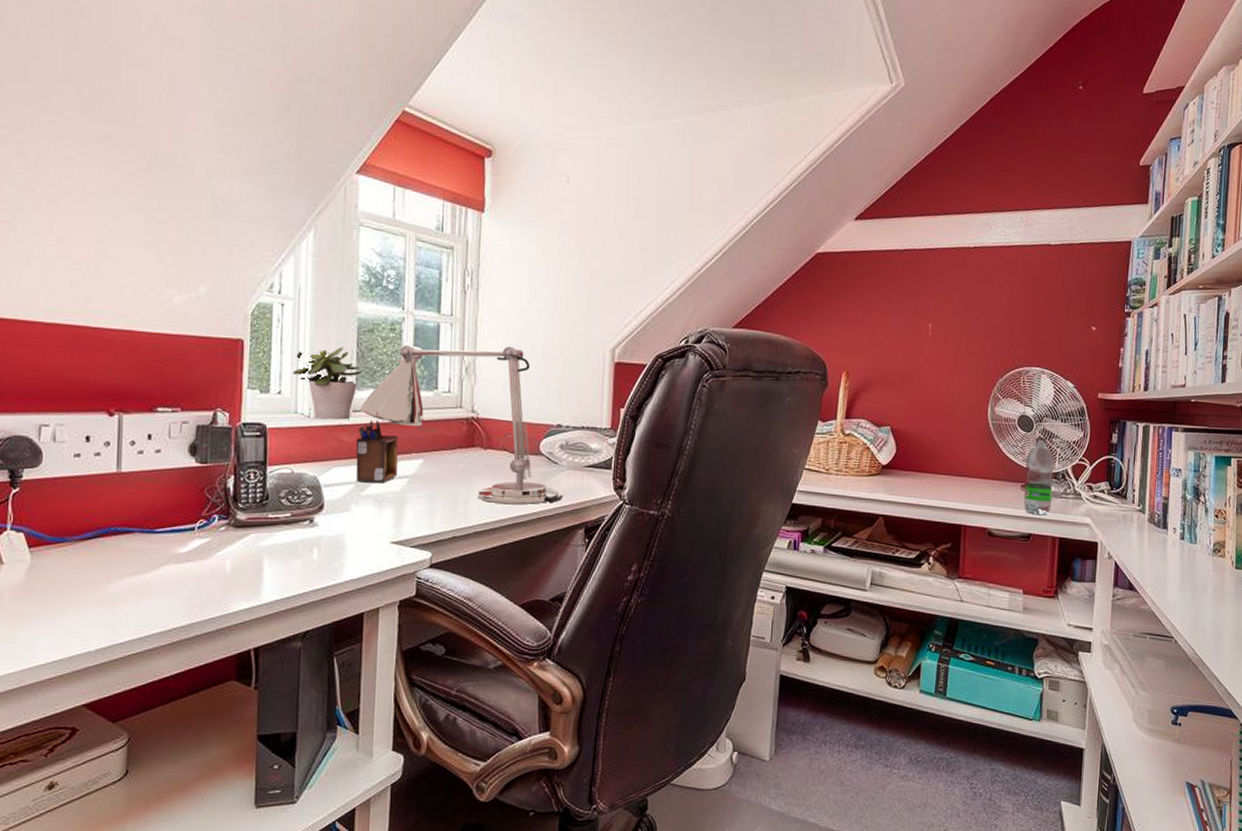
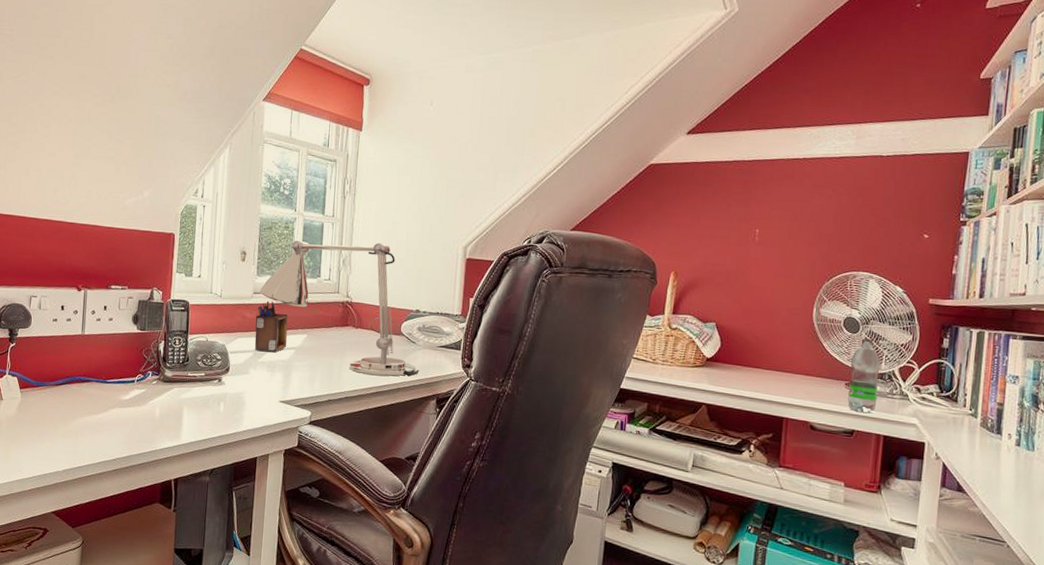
potted plant: present [292,346,362,420] -> none [209,240,262,300]

